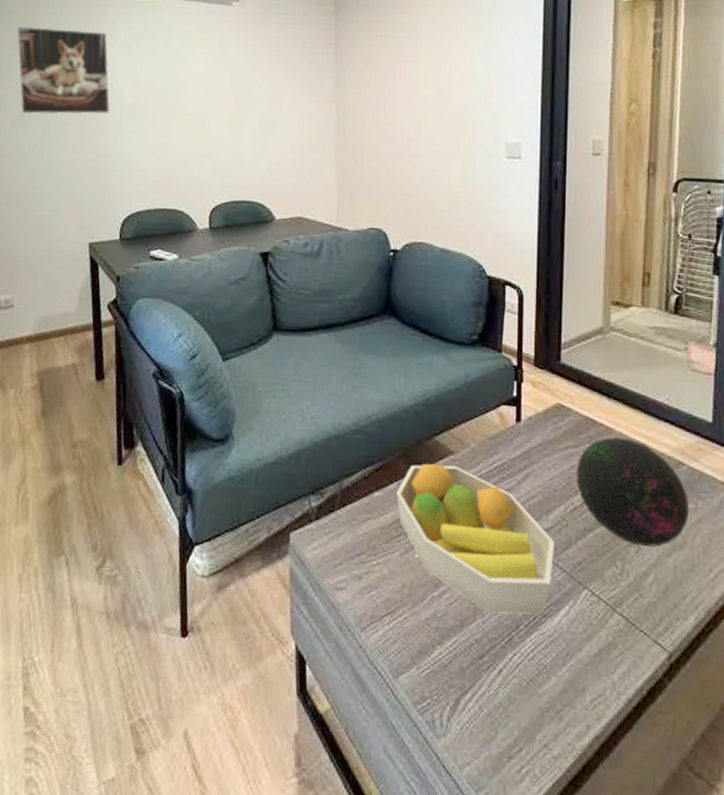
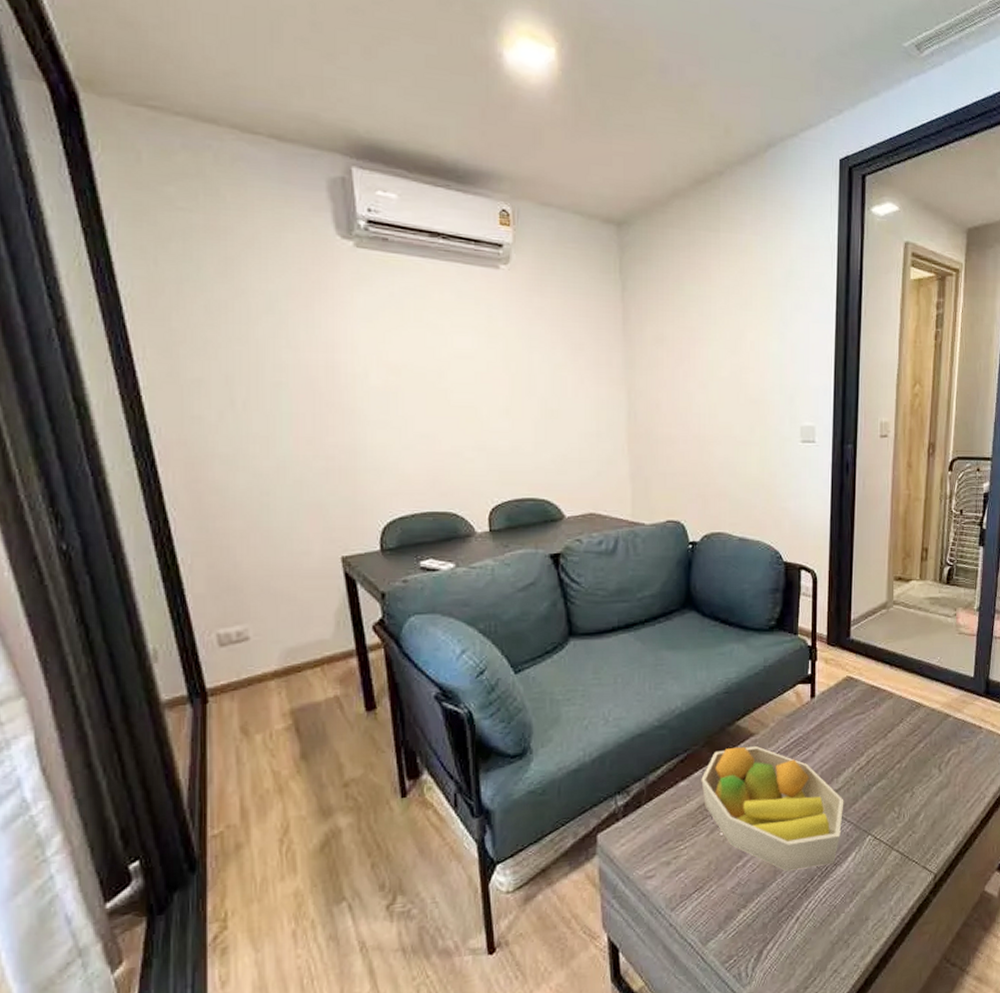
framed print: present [16,26,111,115] -> none [210,286,354,403]
decorative orb: present [576,437,689,547] -> none [862,700,953,791]

